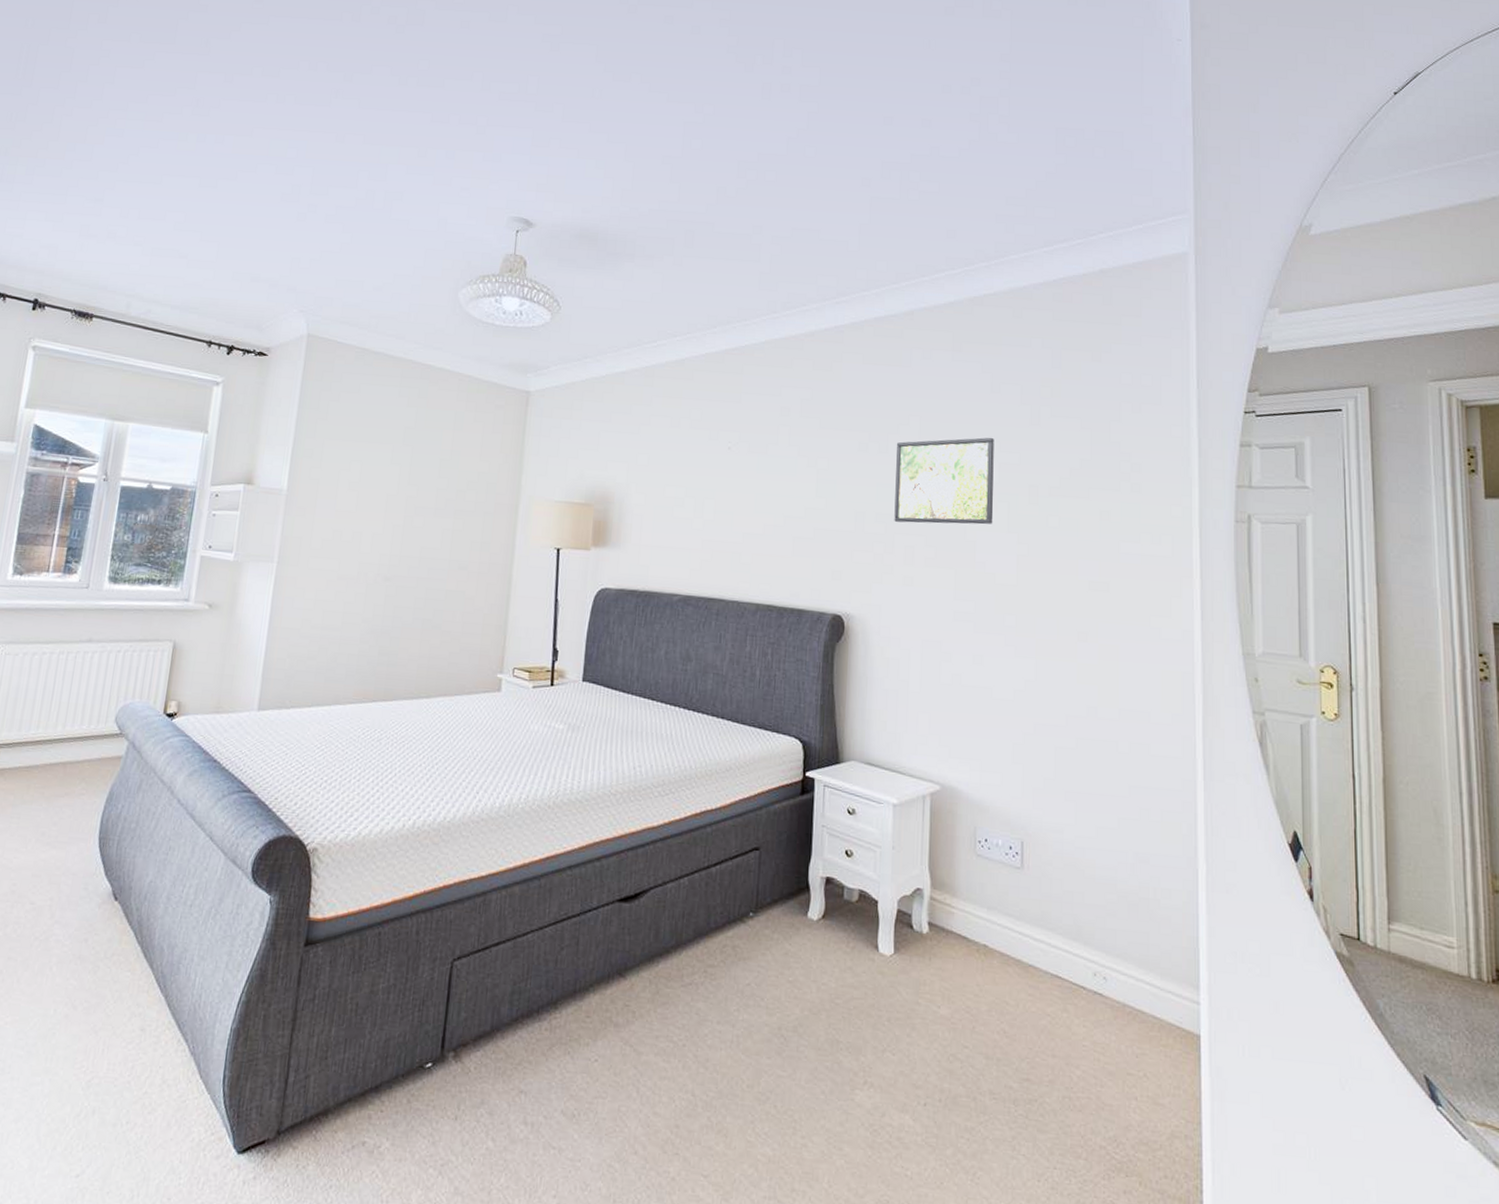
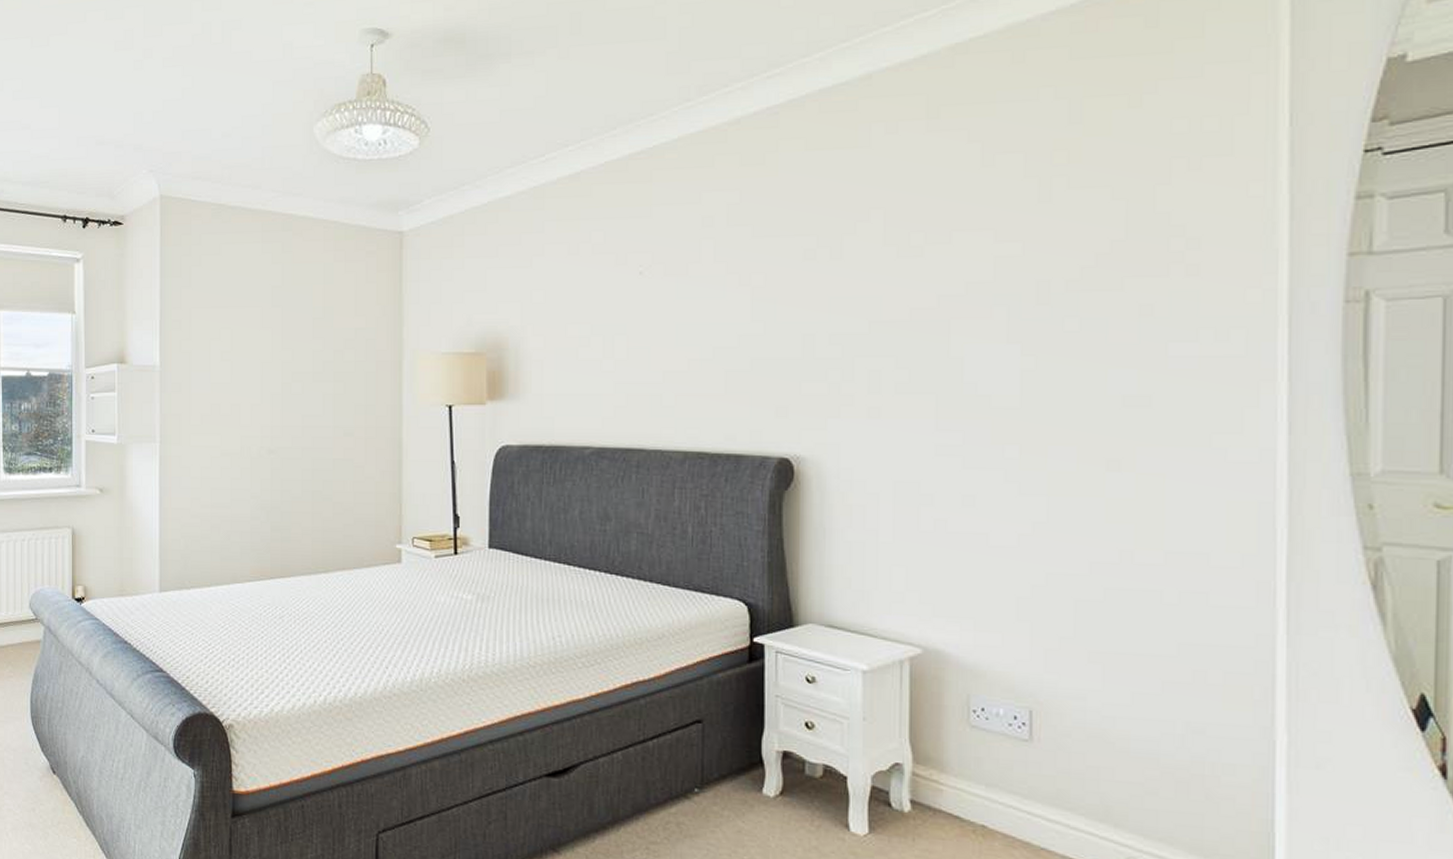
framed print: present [894,437,994,525] -> none [853,224,987,342]

